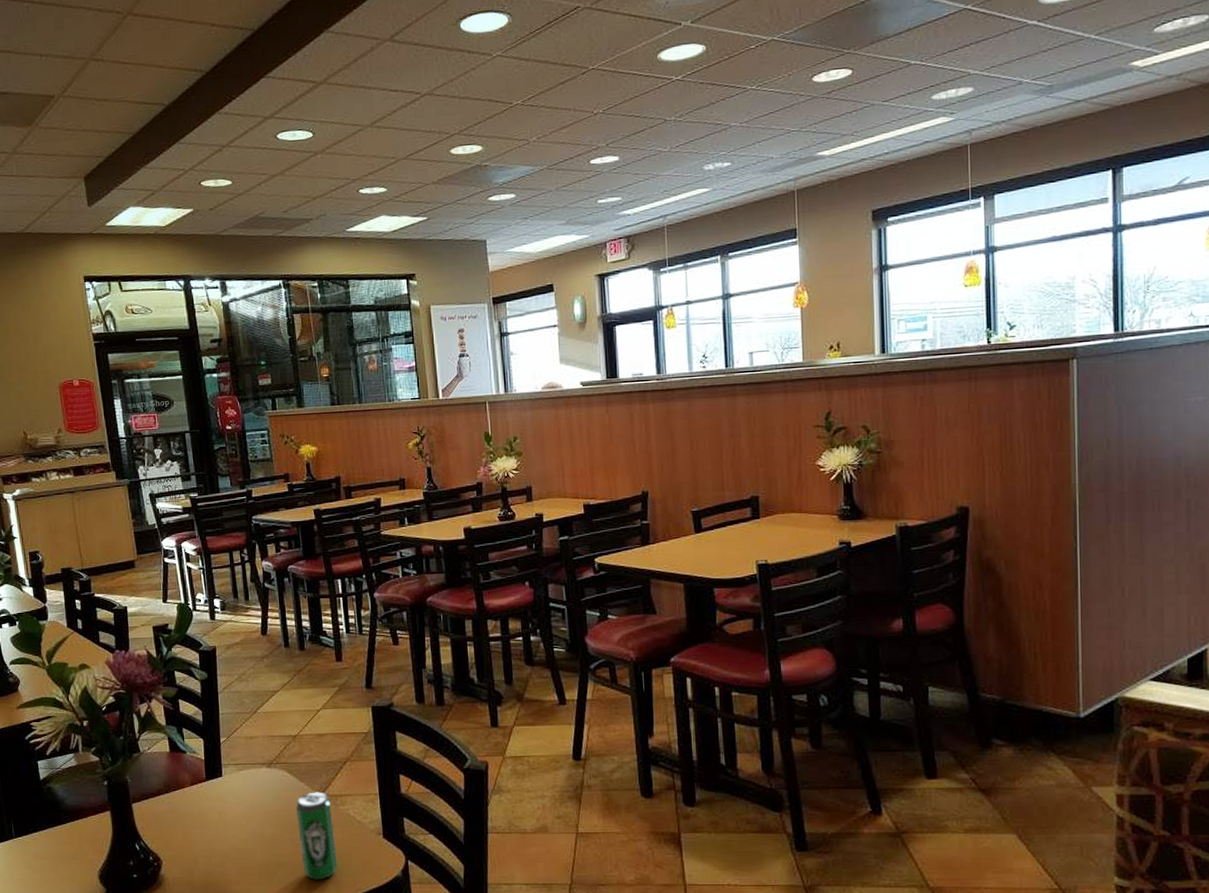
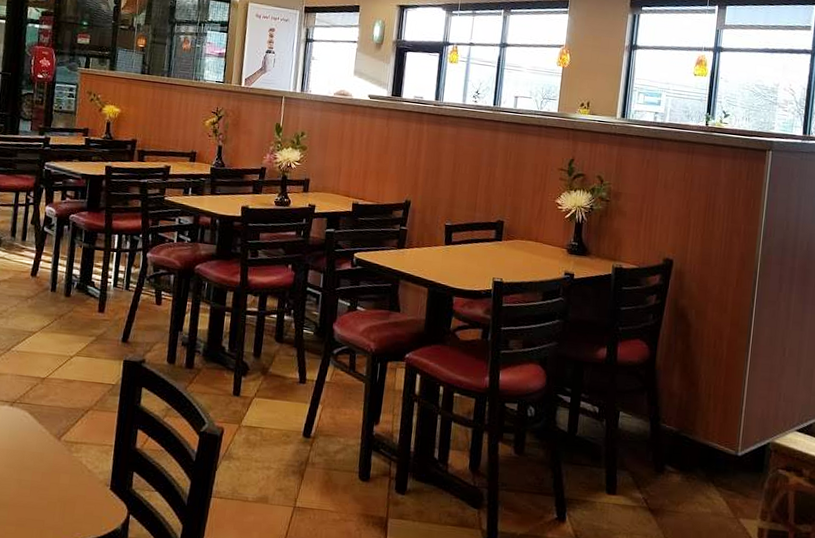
beverage can: present [296,790,338,881] -> none [24,435,67,526]

